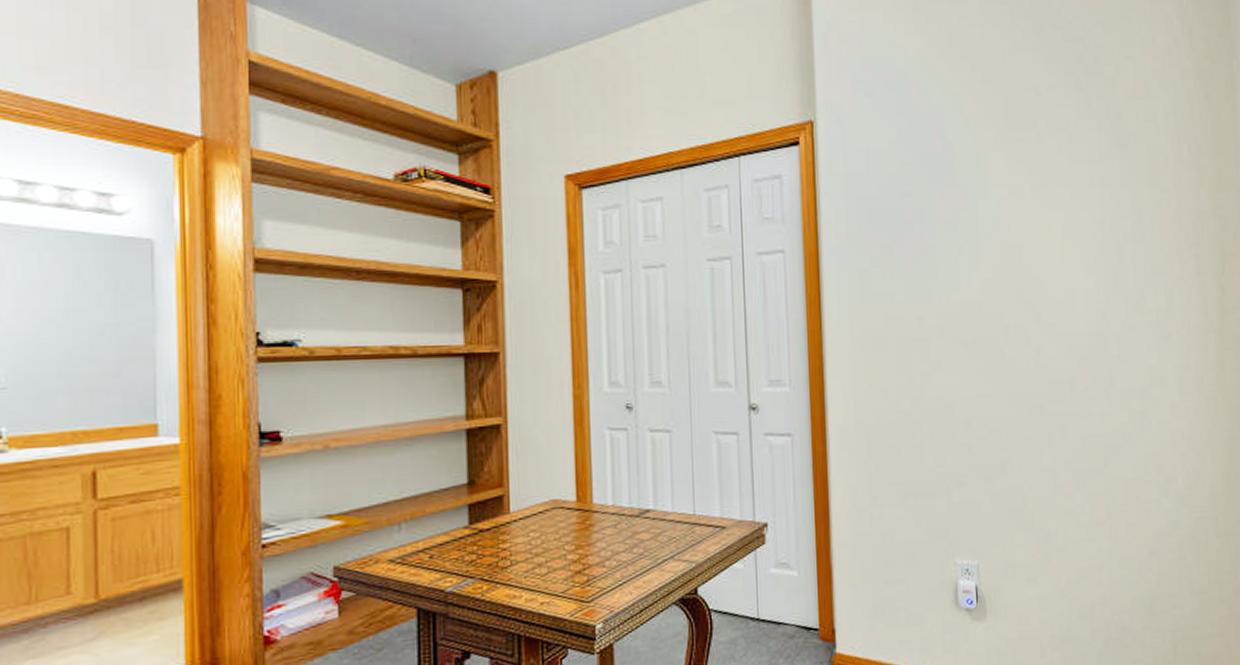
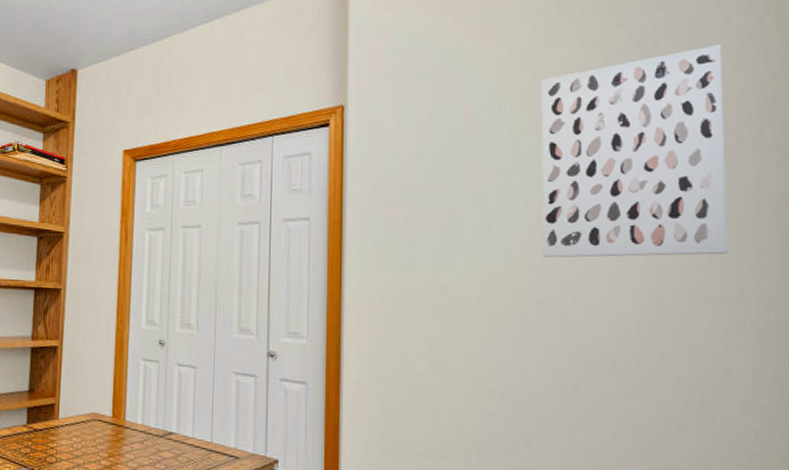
wall art: none [1000,63,1158,281] -> present [541,44,728,258]

